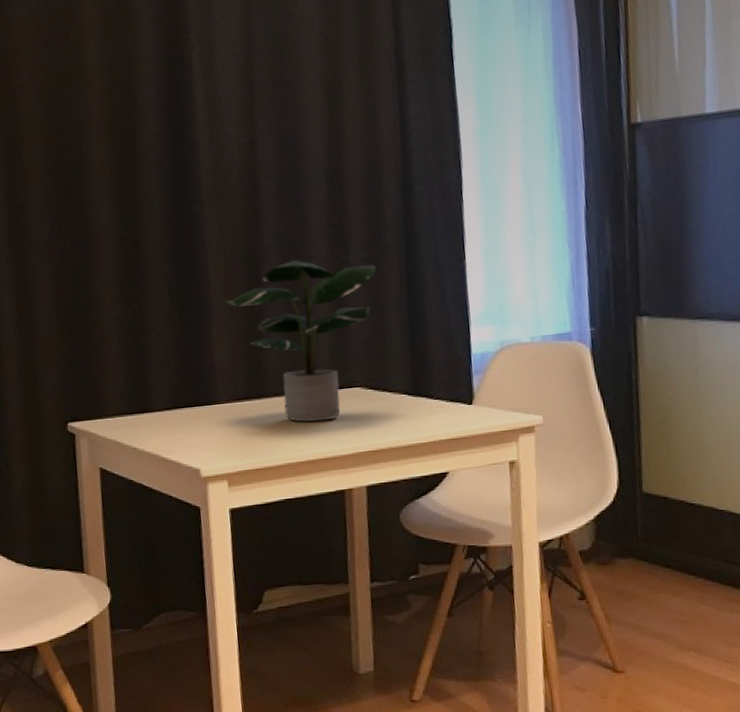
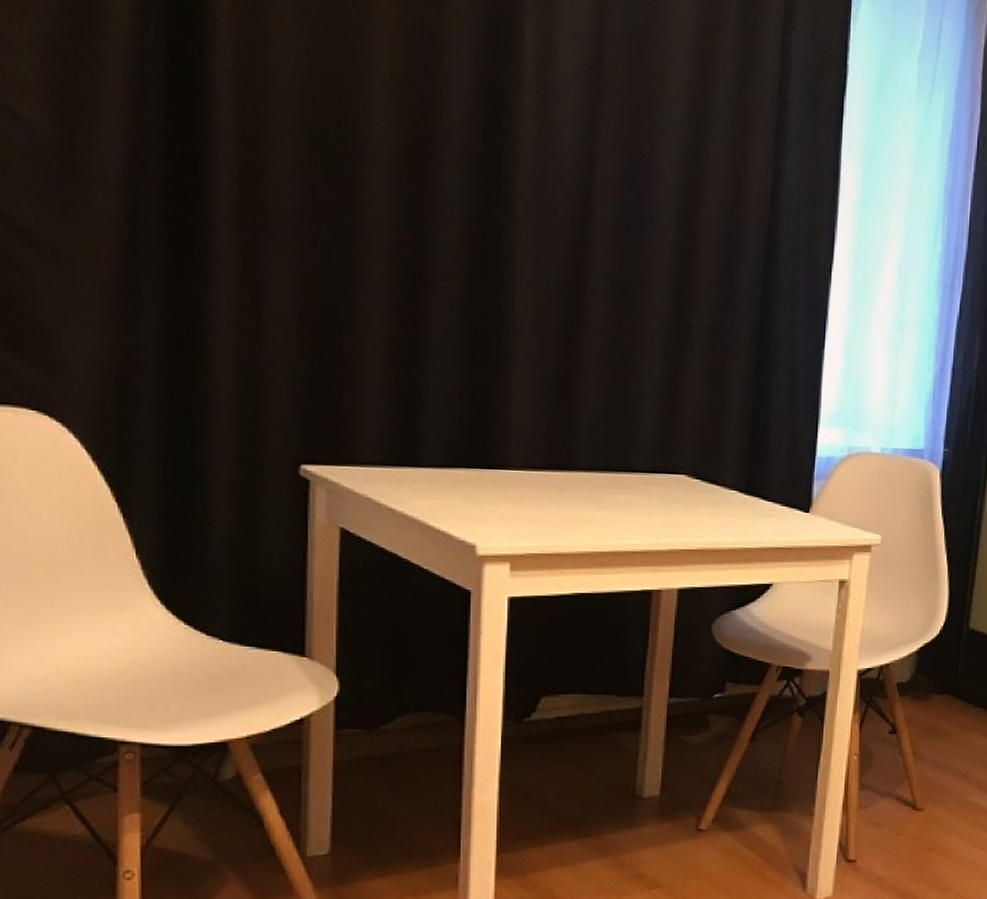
potted plant: present [226,259,377,422] -> none [534,310,723,508]

